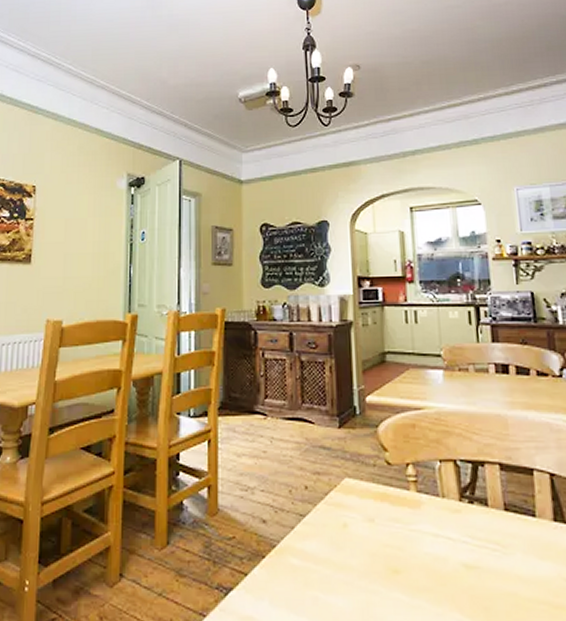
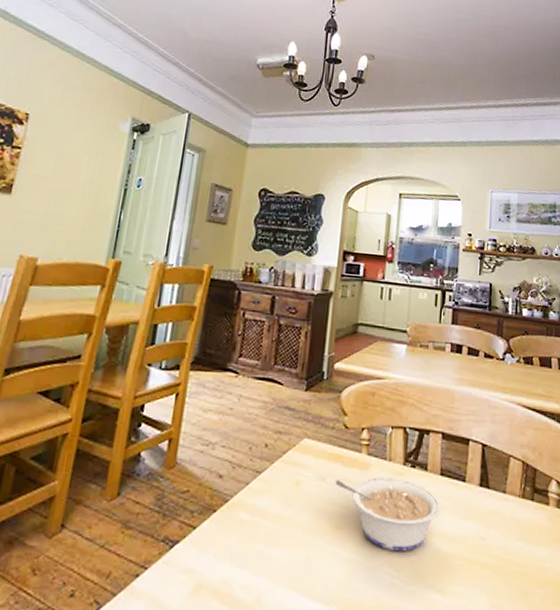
legume: none [385,516,510,596] -> present [335,477,440,552]

